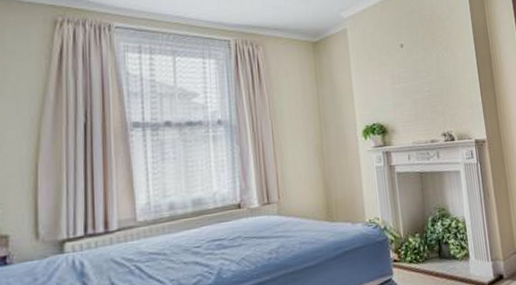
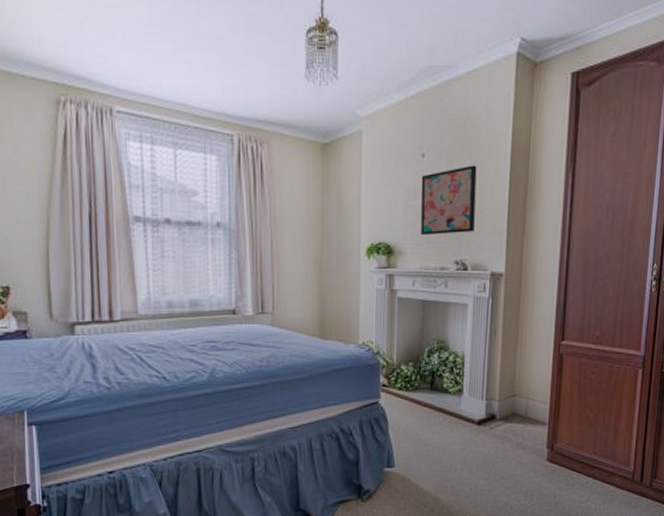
wall art: none [403,50,455,114] -> present [420,165,477,236]

